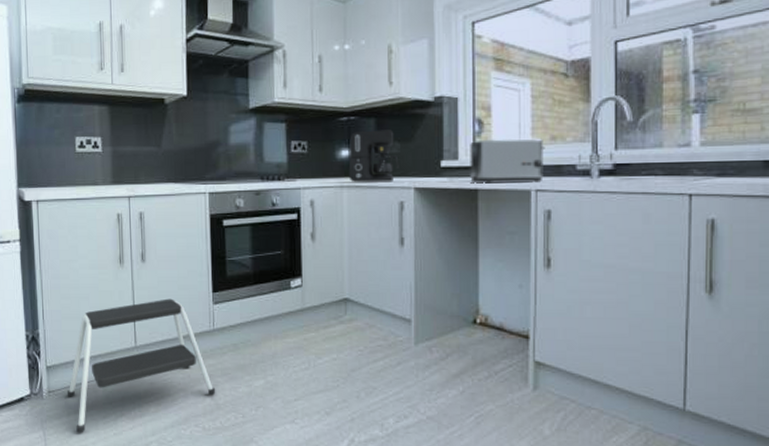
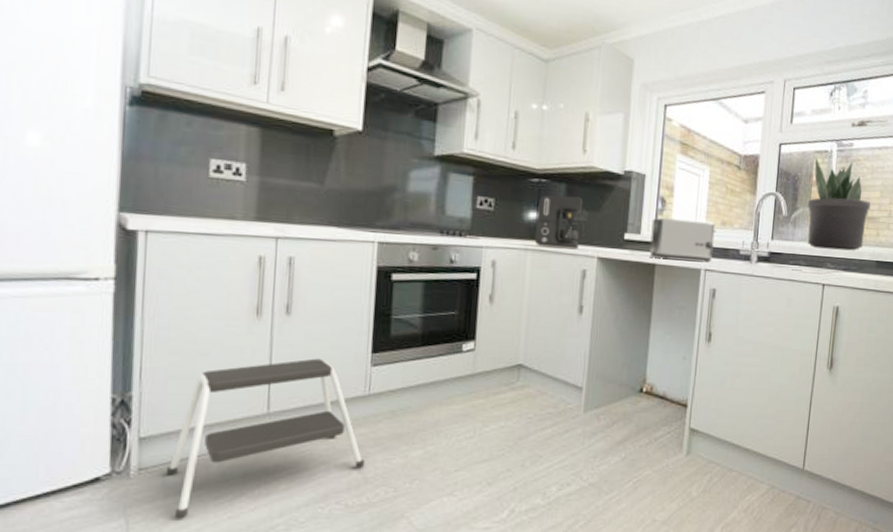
planter: none [658,48,748,153] -> present [807,157,871,251]

